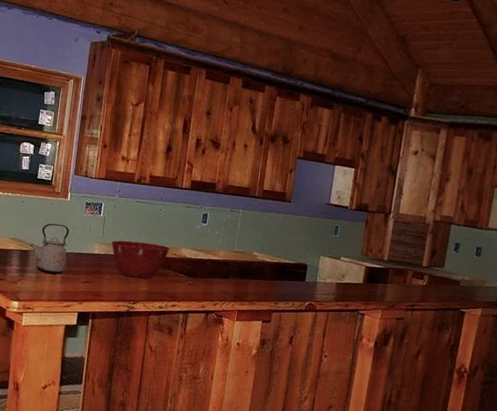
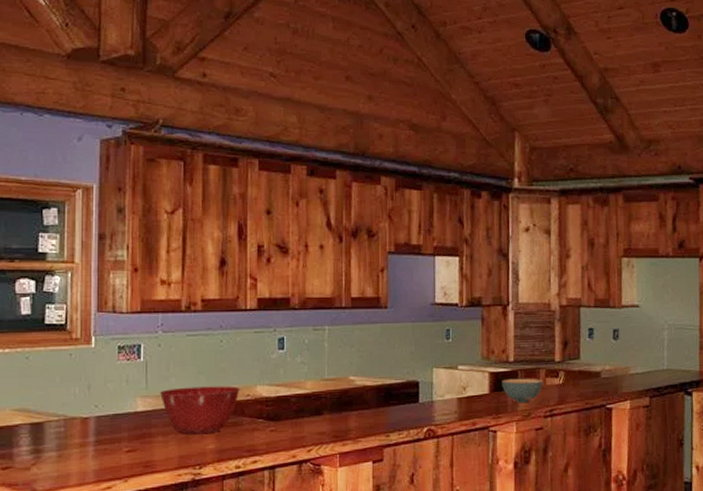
kettle: present [29,223,70,274] -> none [43,380,101,449]
cereal bowl: none [374,274,410,296] -> present [502,378,543,402]

